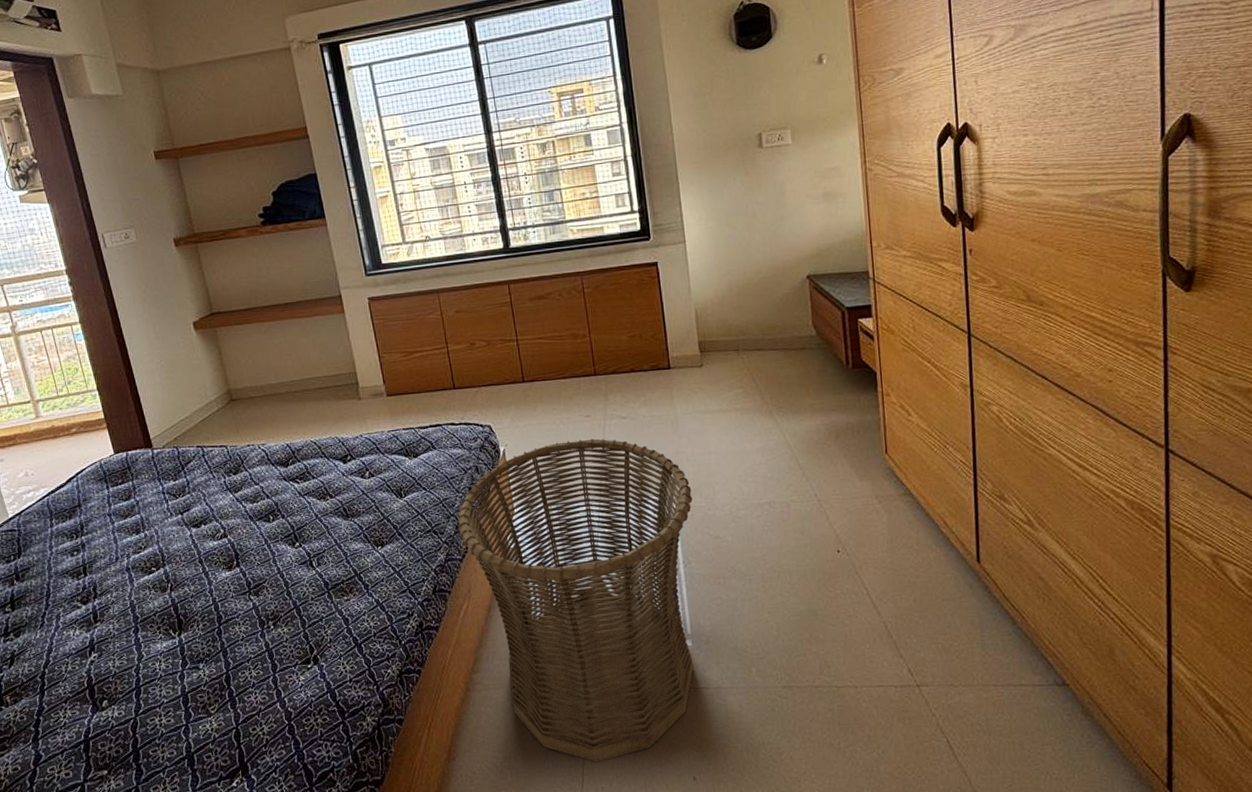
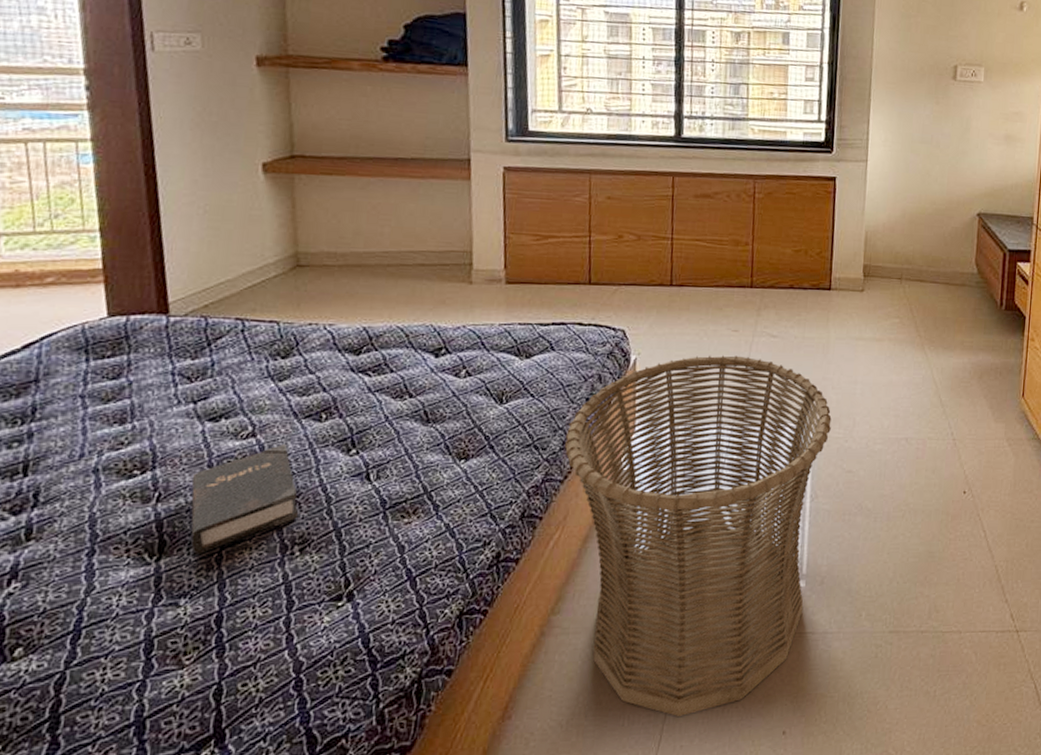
hardback book: none [190,541,268,629] -> present [191,443,299,554]

